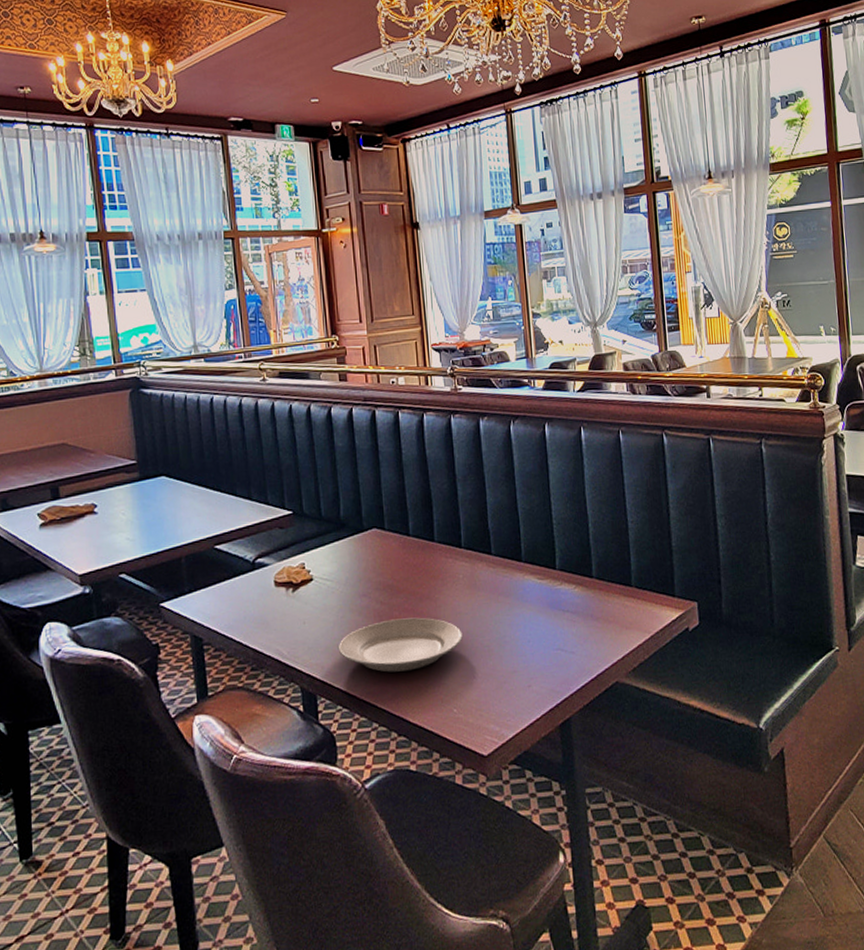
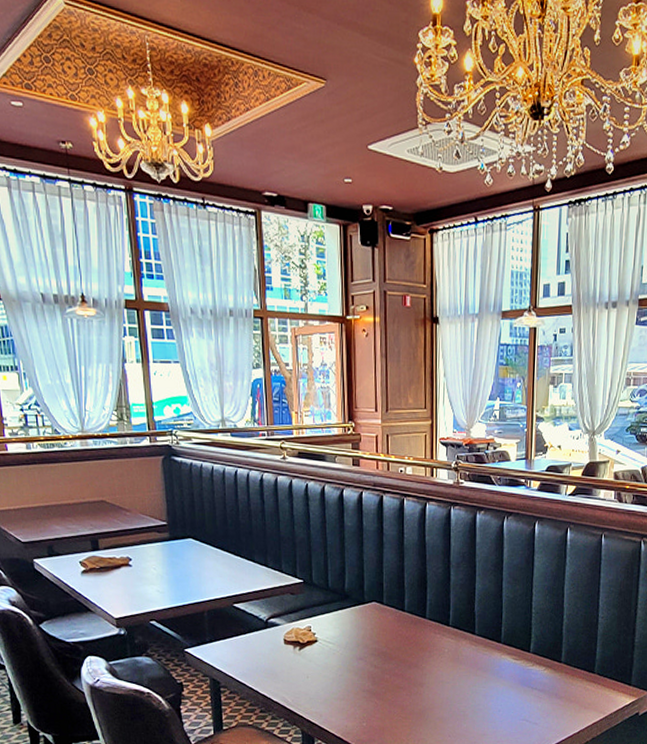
plate: present [338,617,463,672] -> none [335,681,443,725]

